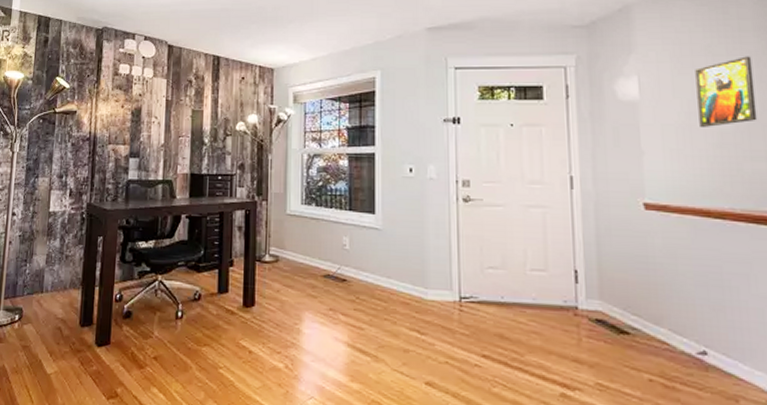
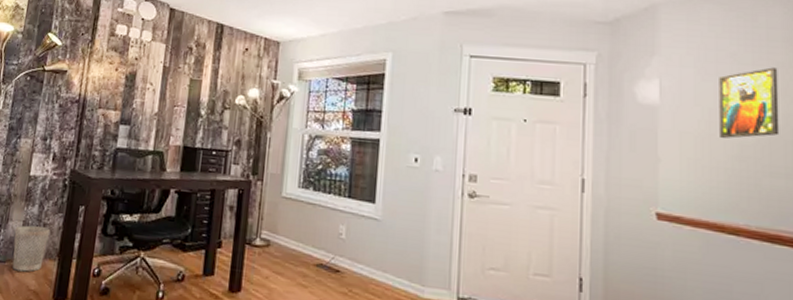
wastebasket: none [39,258,72,302] -> present [12,225,50,272]

